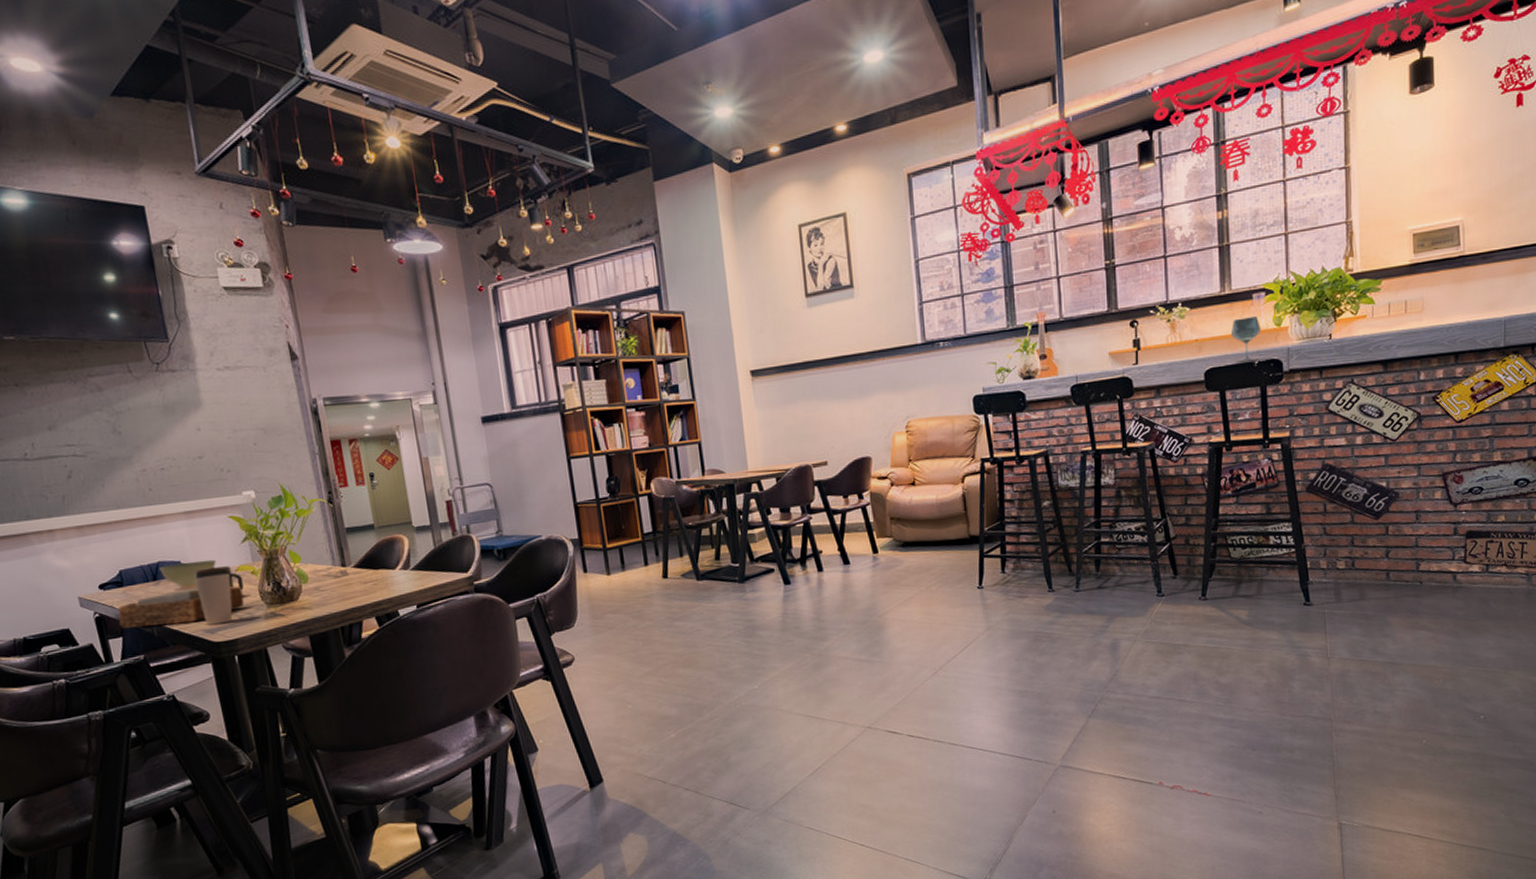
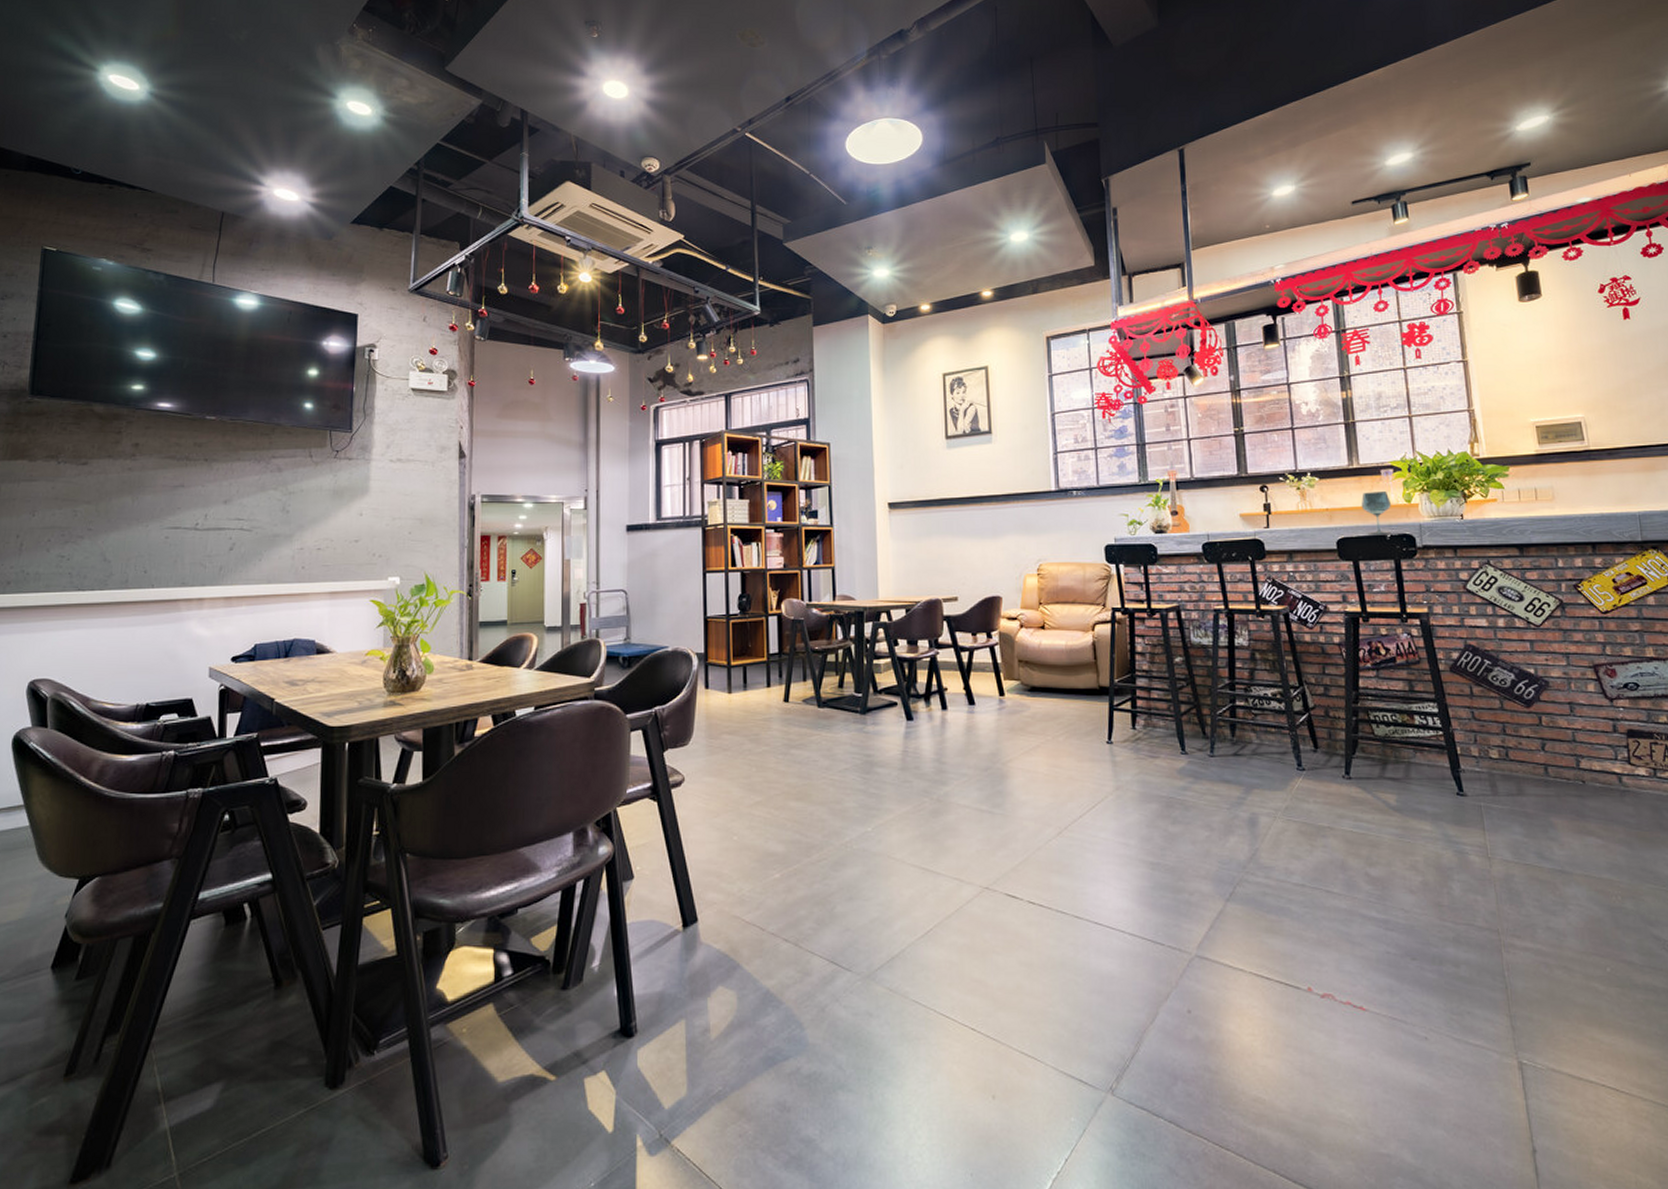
napkin holder: present [118,586,245,629] -> none [241,668,368,705]
bowl: present [159,559,216,589] -> none [293,641,348,668]
mug: present [194,566,244,590] -> none [324,649,371,675]
cup: present [196,573,233,625] -> none [324,656,359,708]

